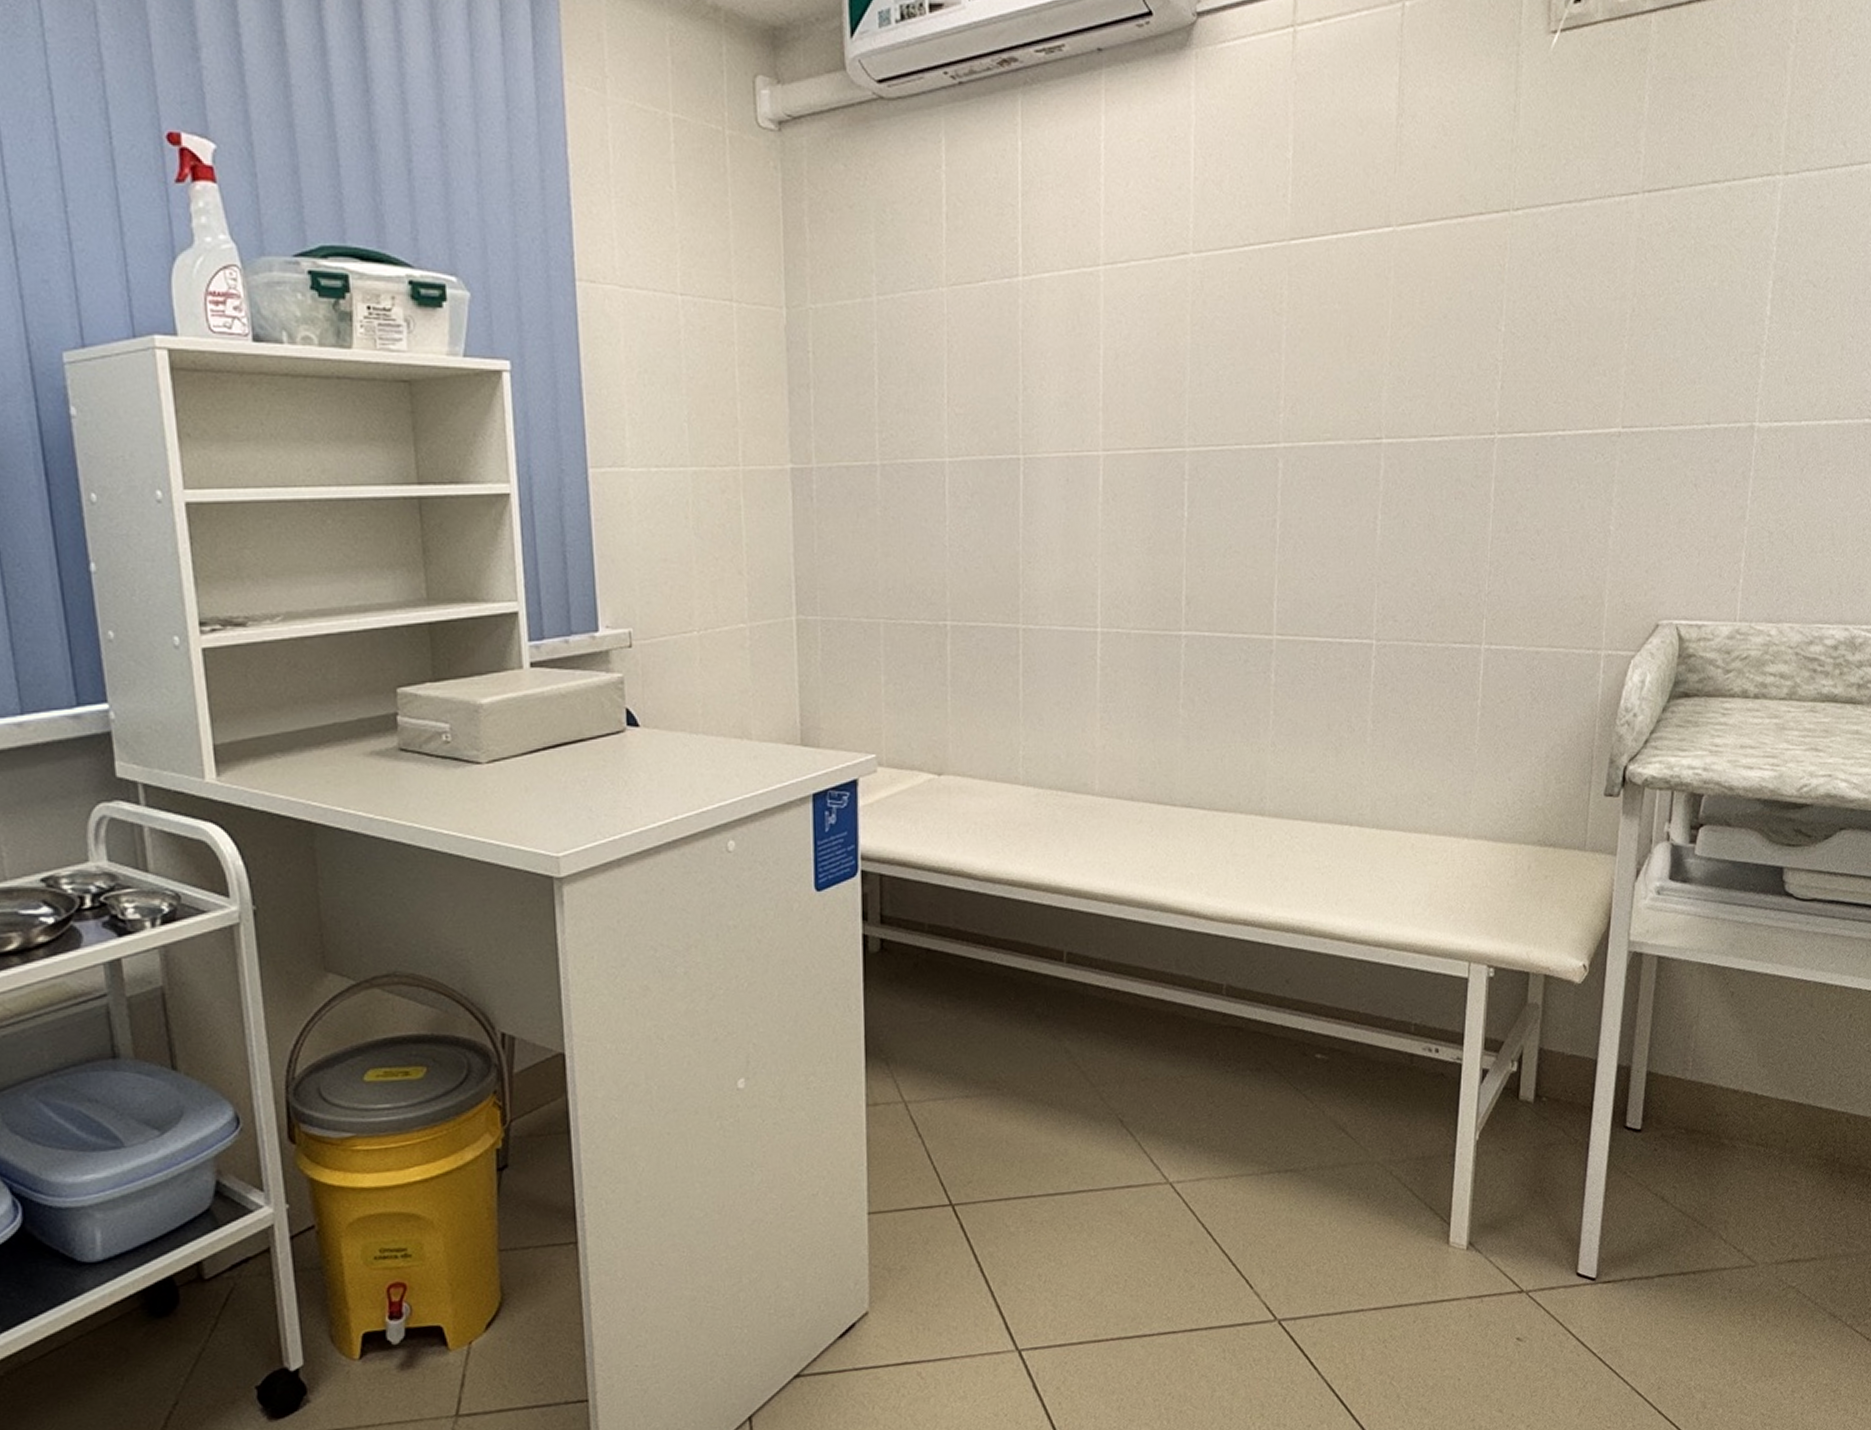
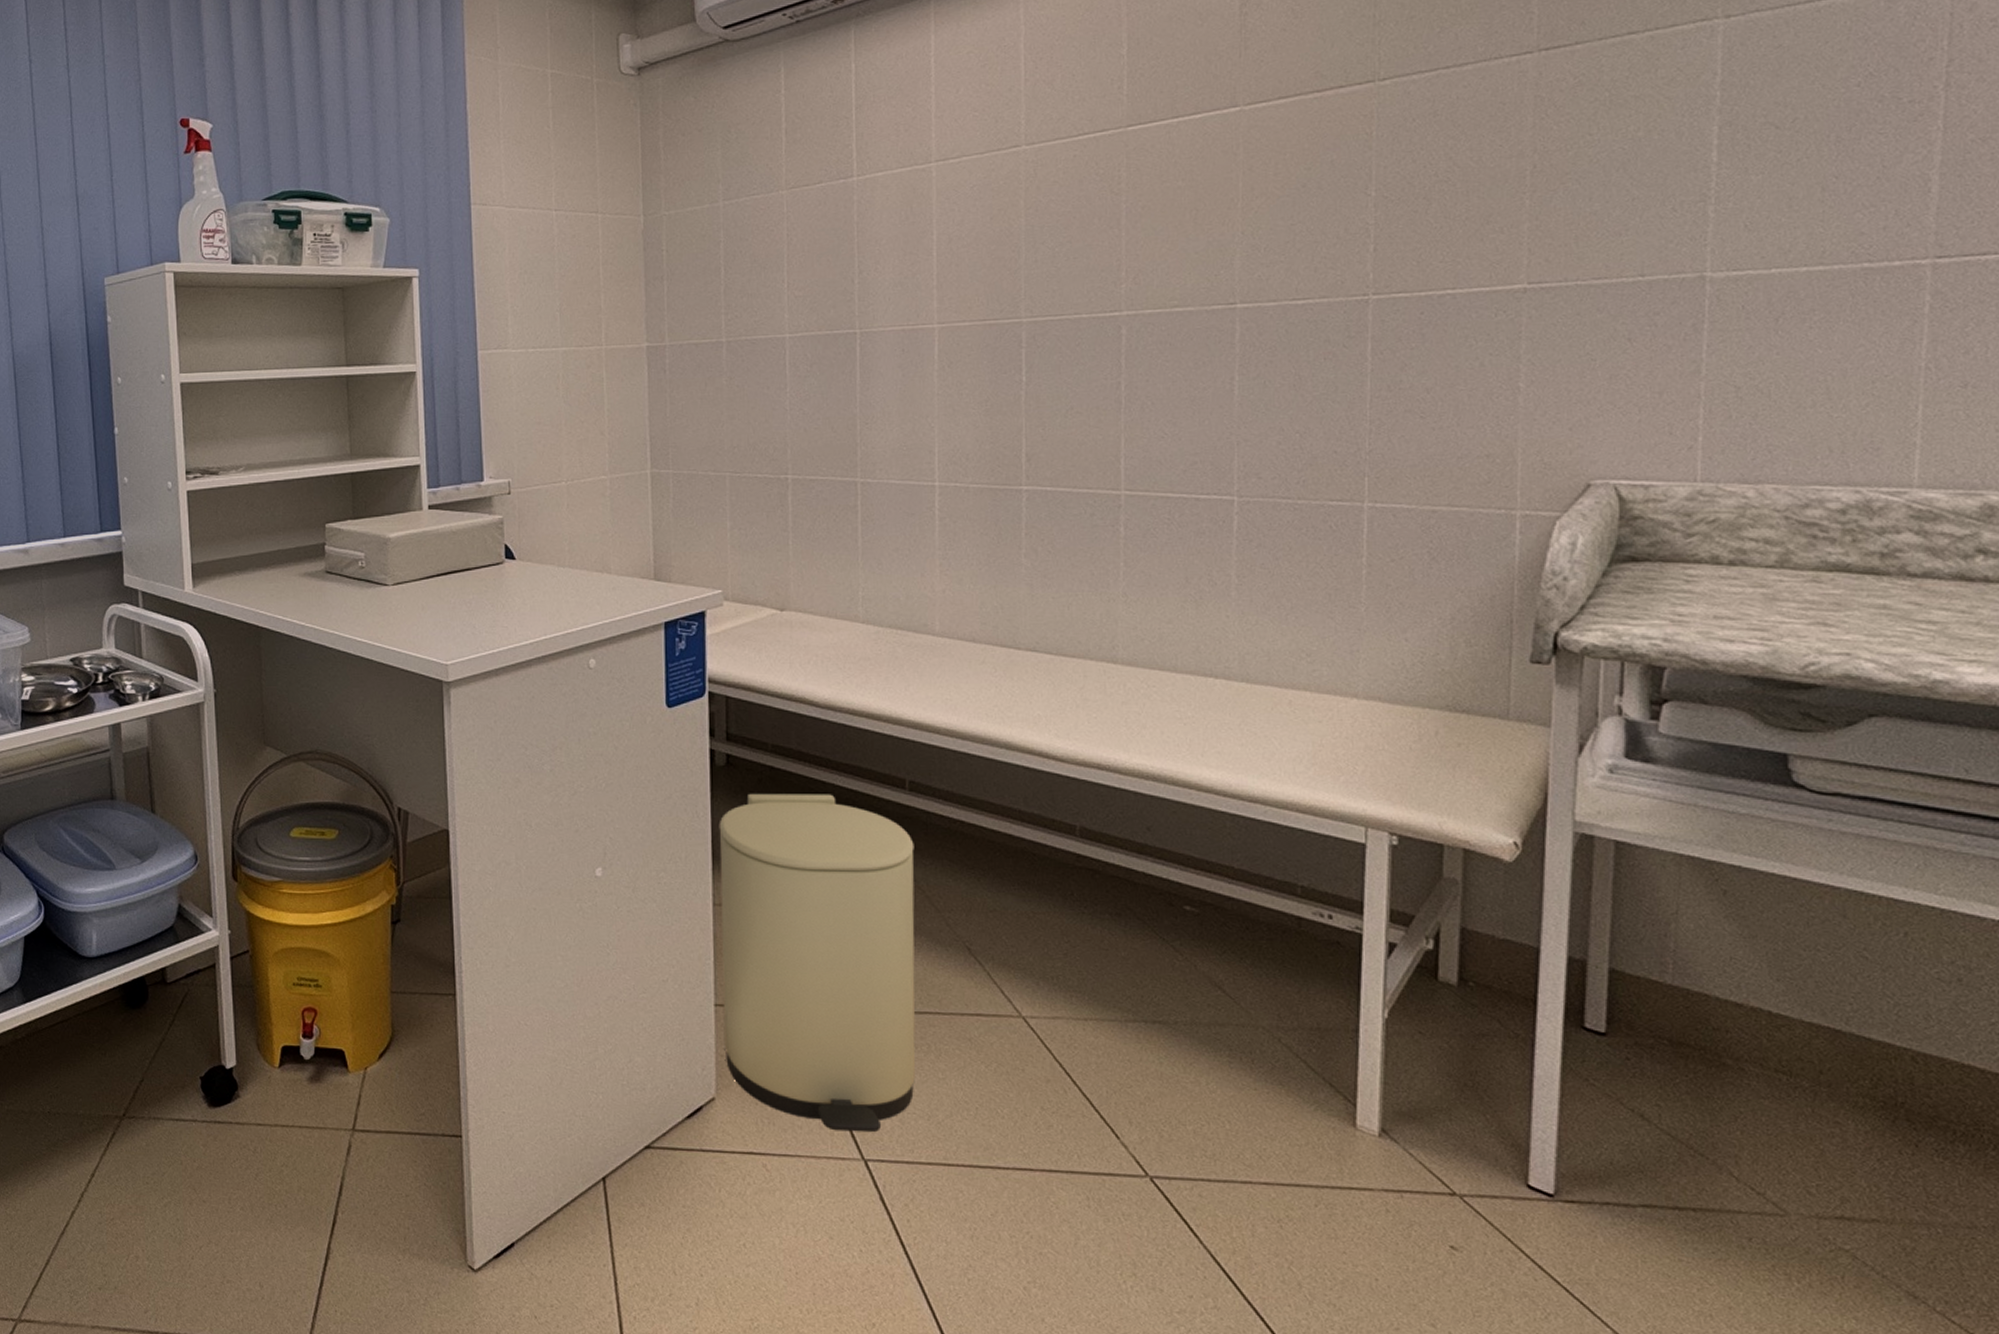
pedal bin: none [872,973,1071,1326] -> present [719,793,916,1133]

